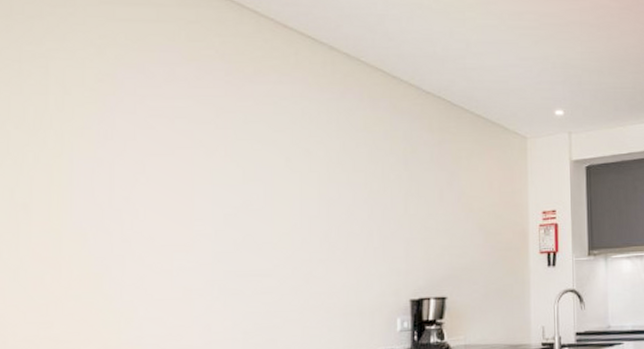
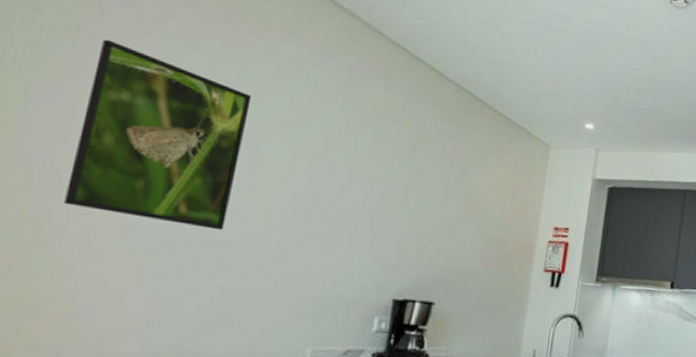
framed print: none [118,109,258,262] -> present [64,39,252,231]

